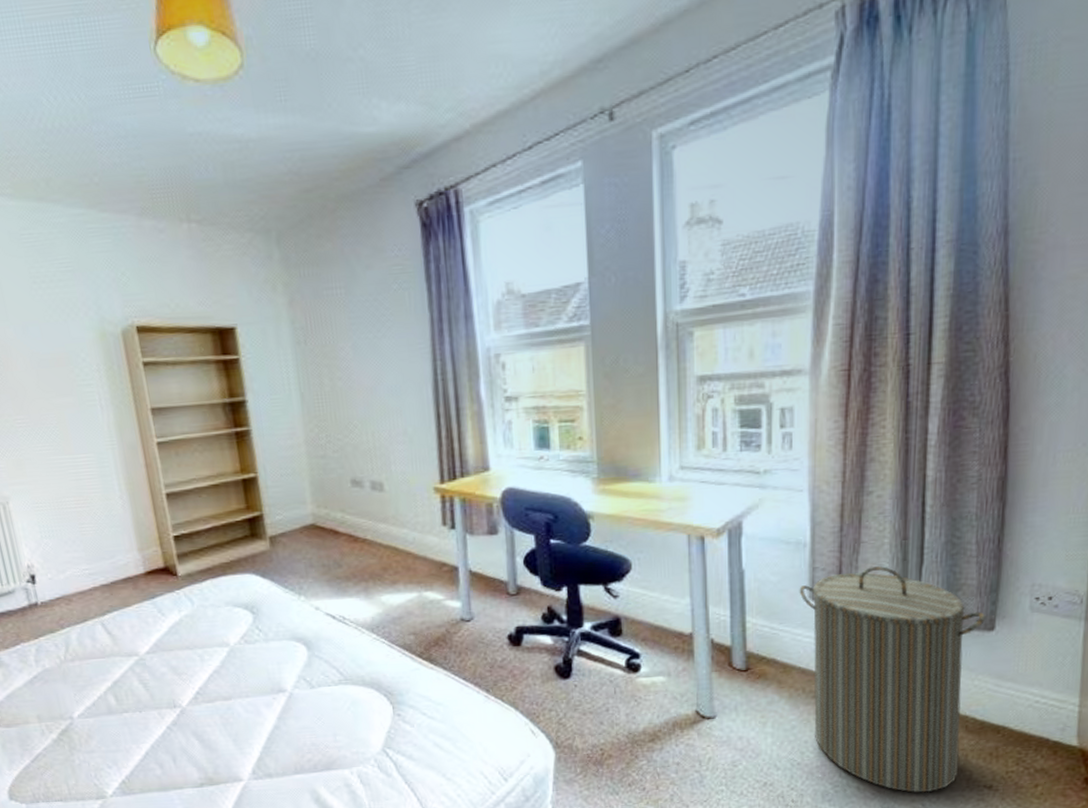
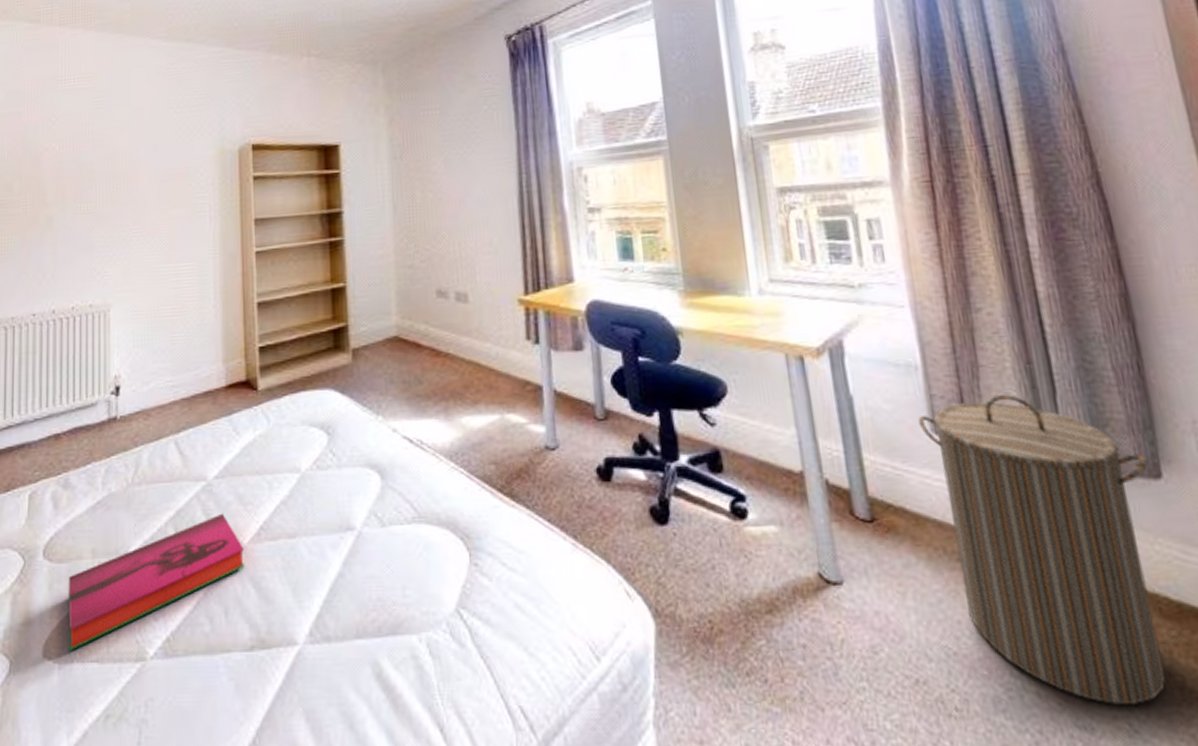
hardback book: none [19,682,187,794] -> present [68,513,245,651]

